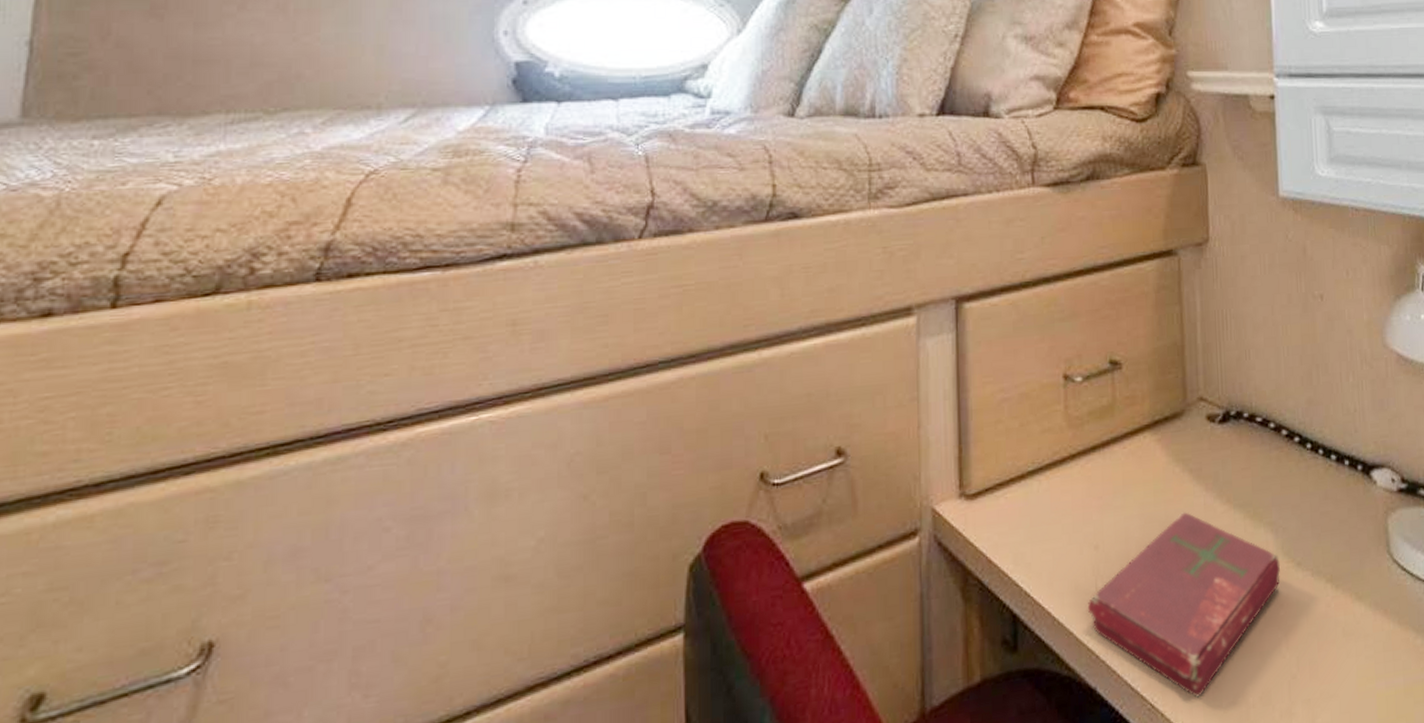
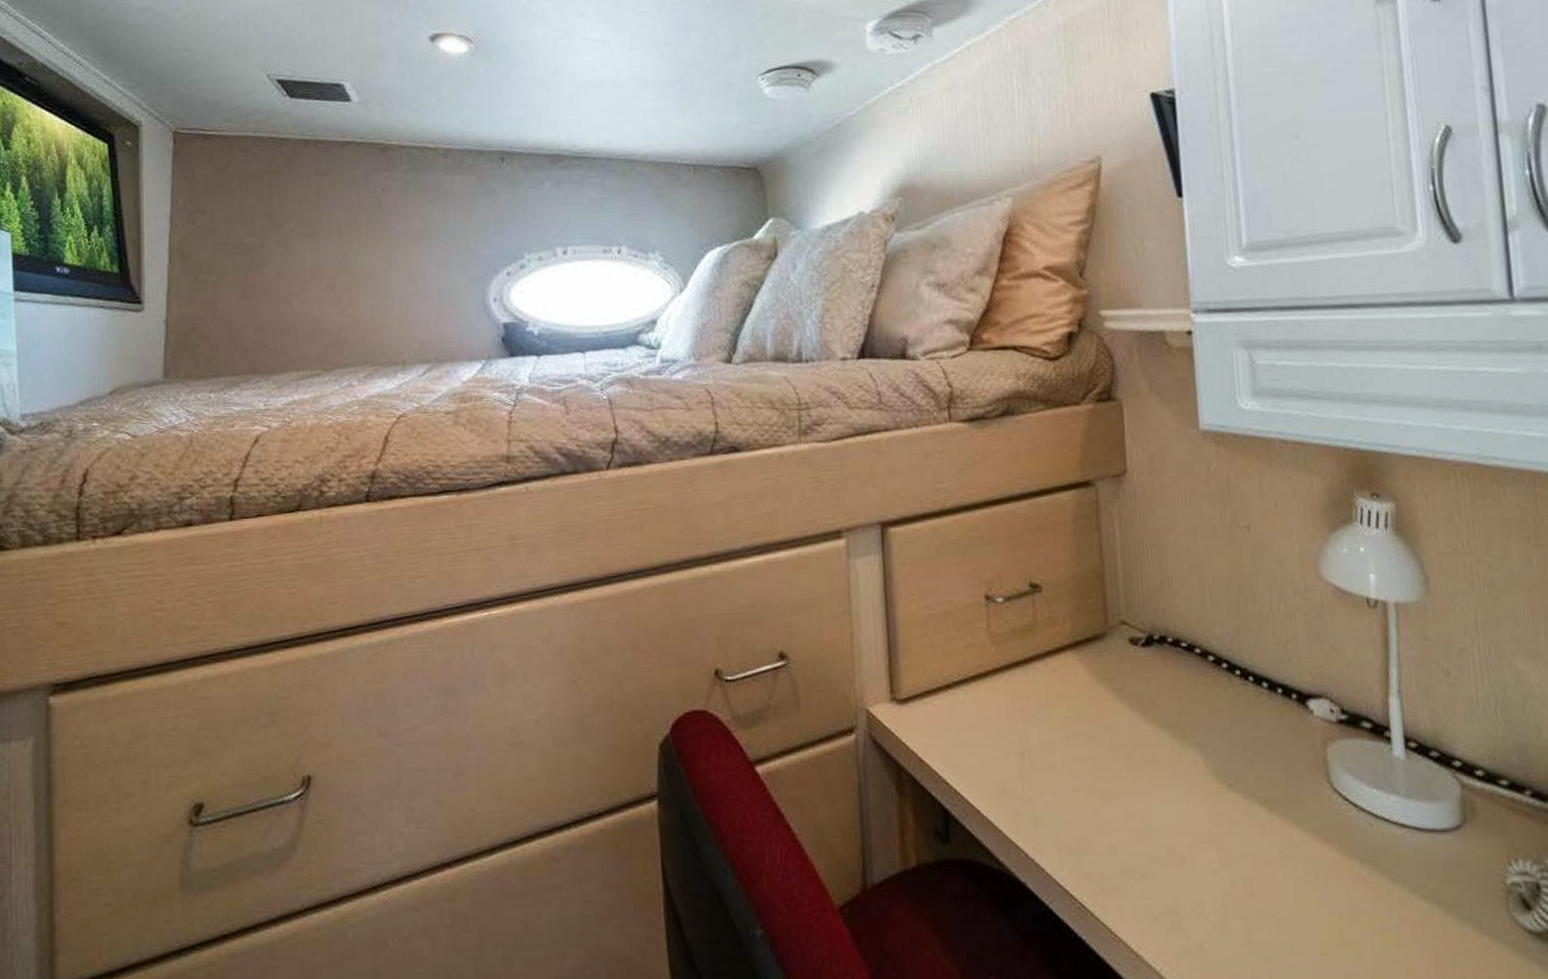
book: present [1087,512,1280,698] -> none [1015,728,1210,902]

